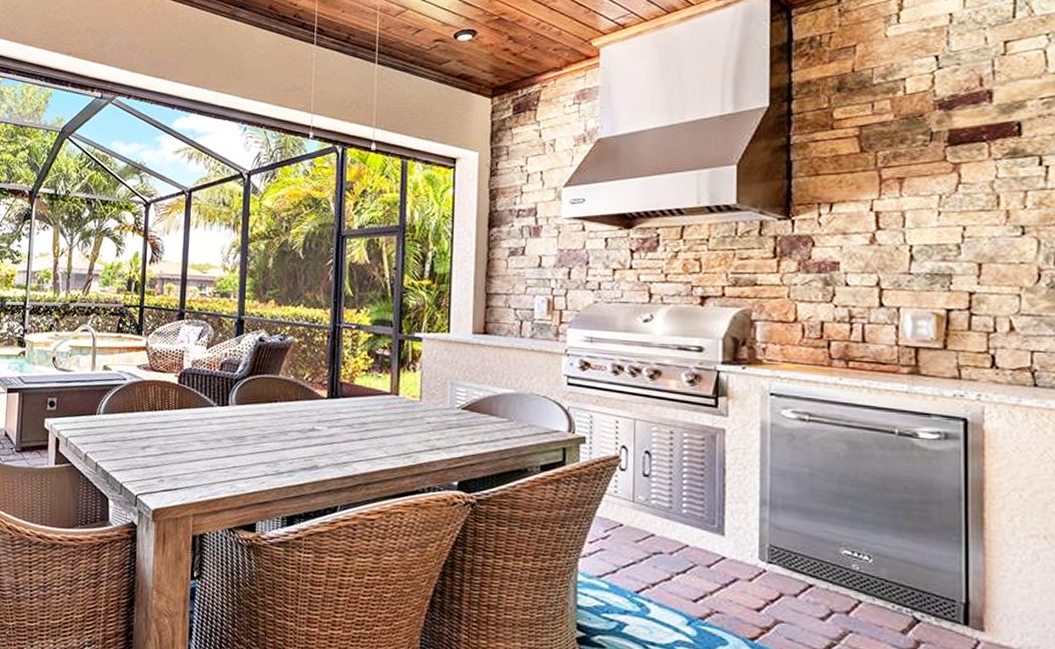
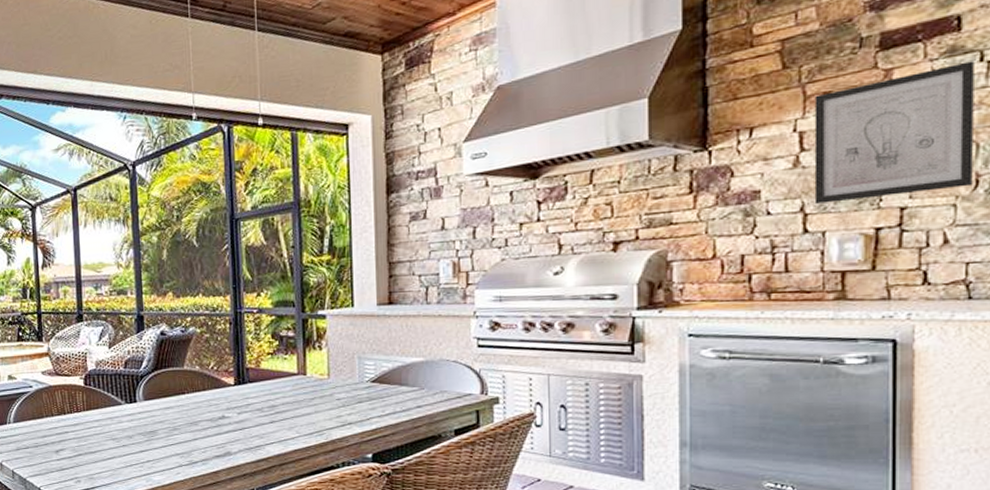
wall art: none [889,164,1035,281] -> present [814,61,974,204]

